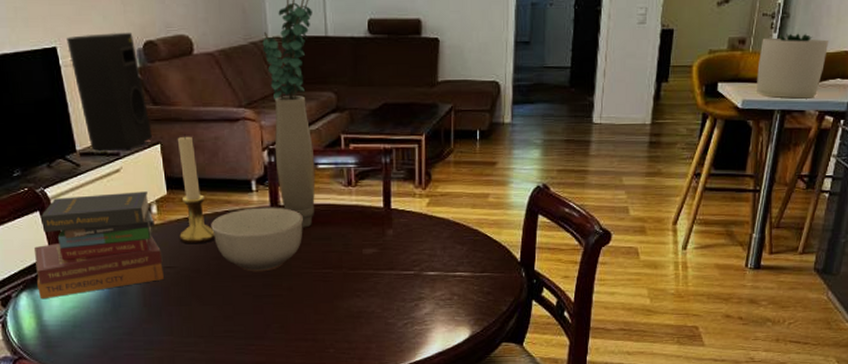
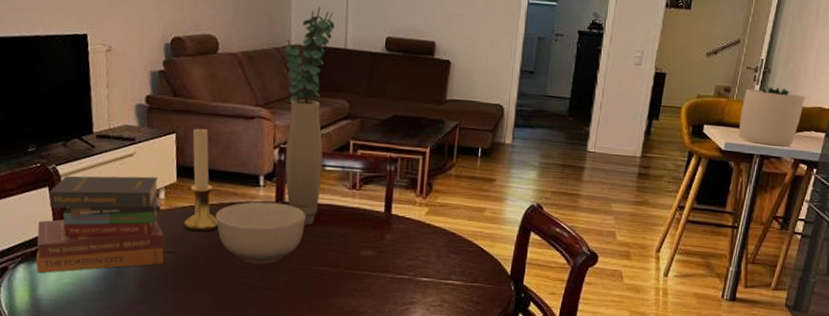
speaker: present [67,33,152,152] -> none [98,25,169,137]

